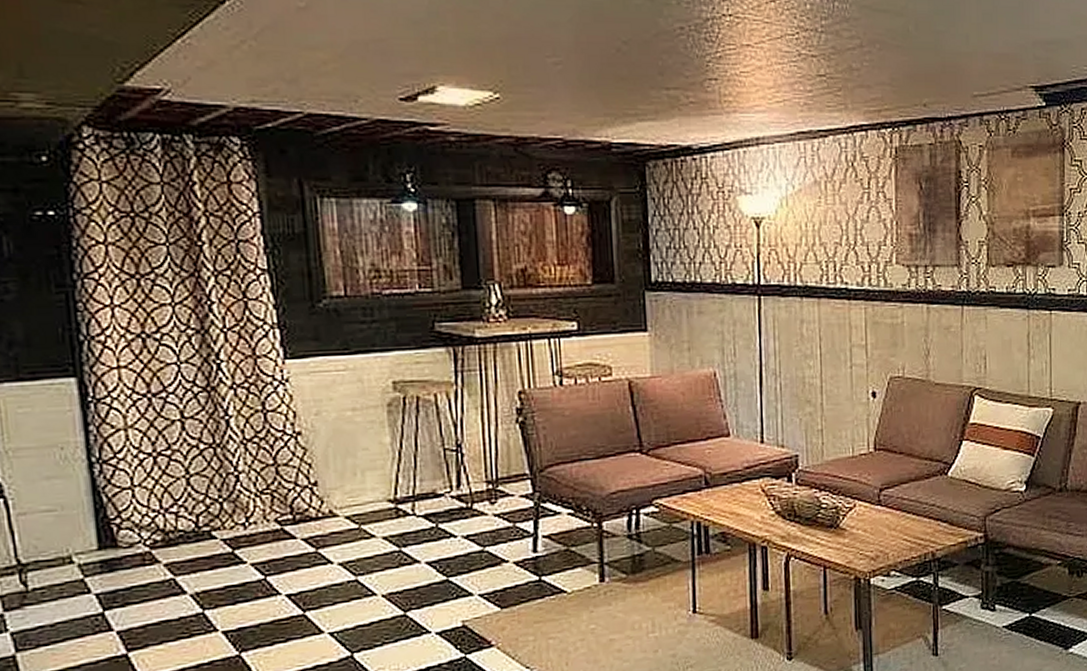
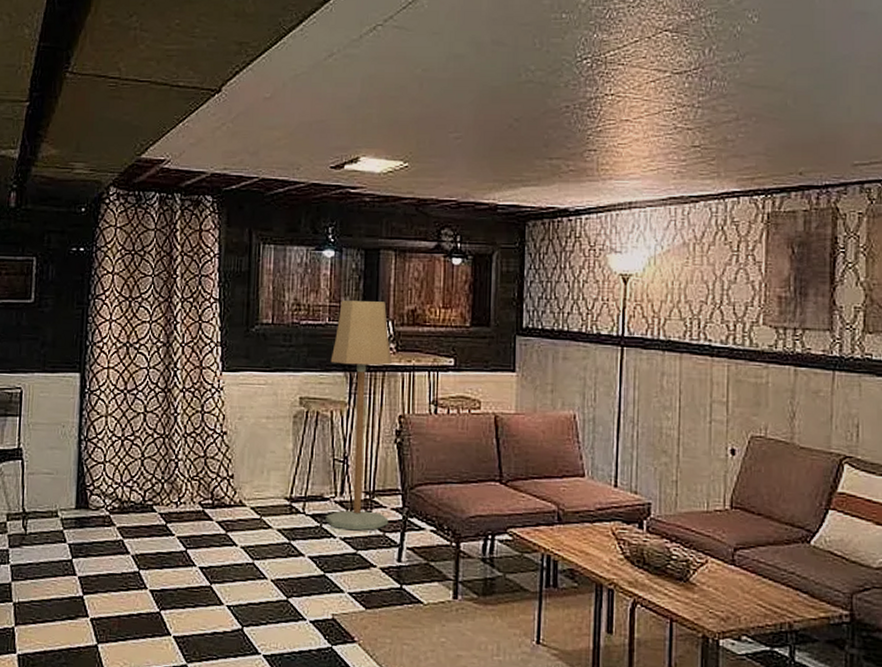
floor lamp: none [427,261,518,527] -> present [325,300,392,531]

